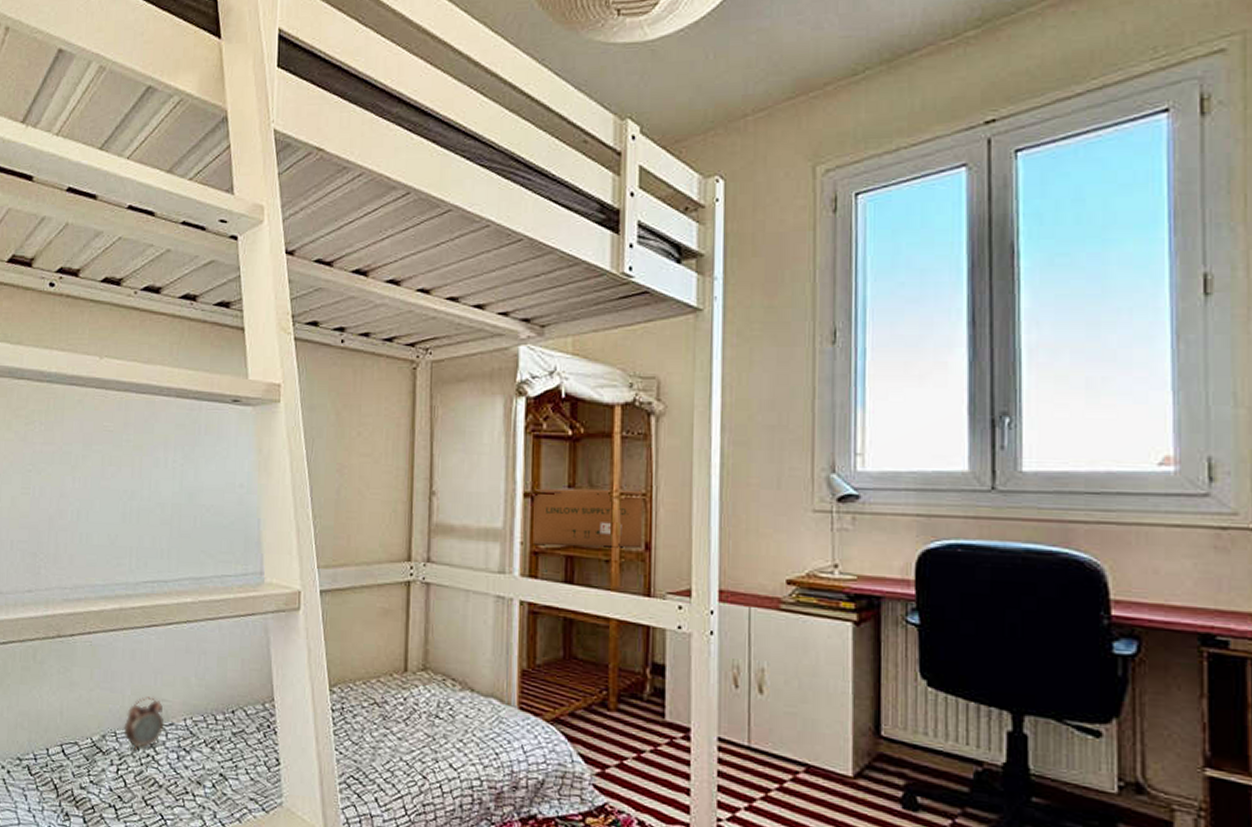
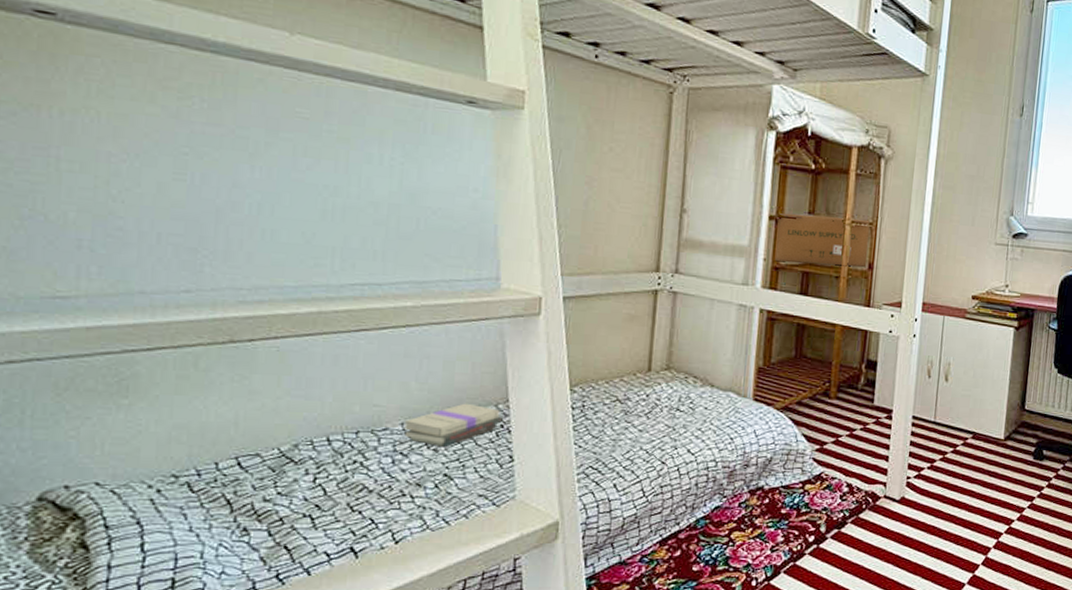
alarm clock: present [123,697,164,751] -> none [322,403,376,458]
books: none [186,700,271,746] -> present [403,403,505,448]

